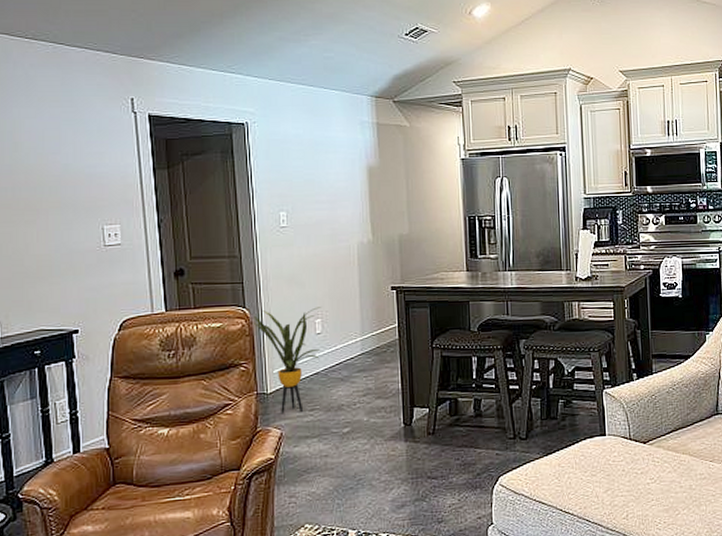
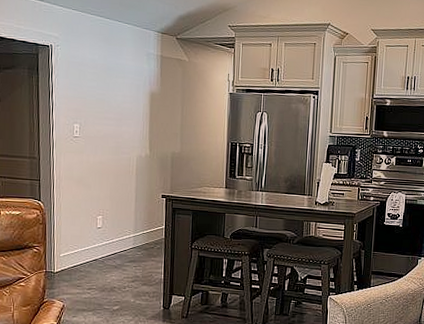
house plant: present [253,307,321,414] -> none [46,205,103,290]

